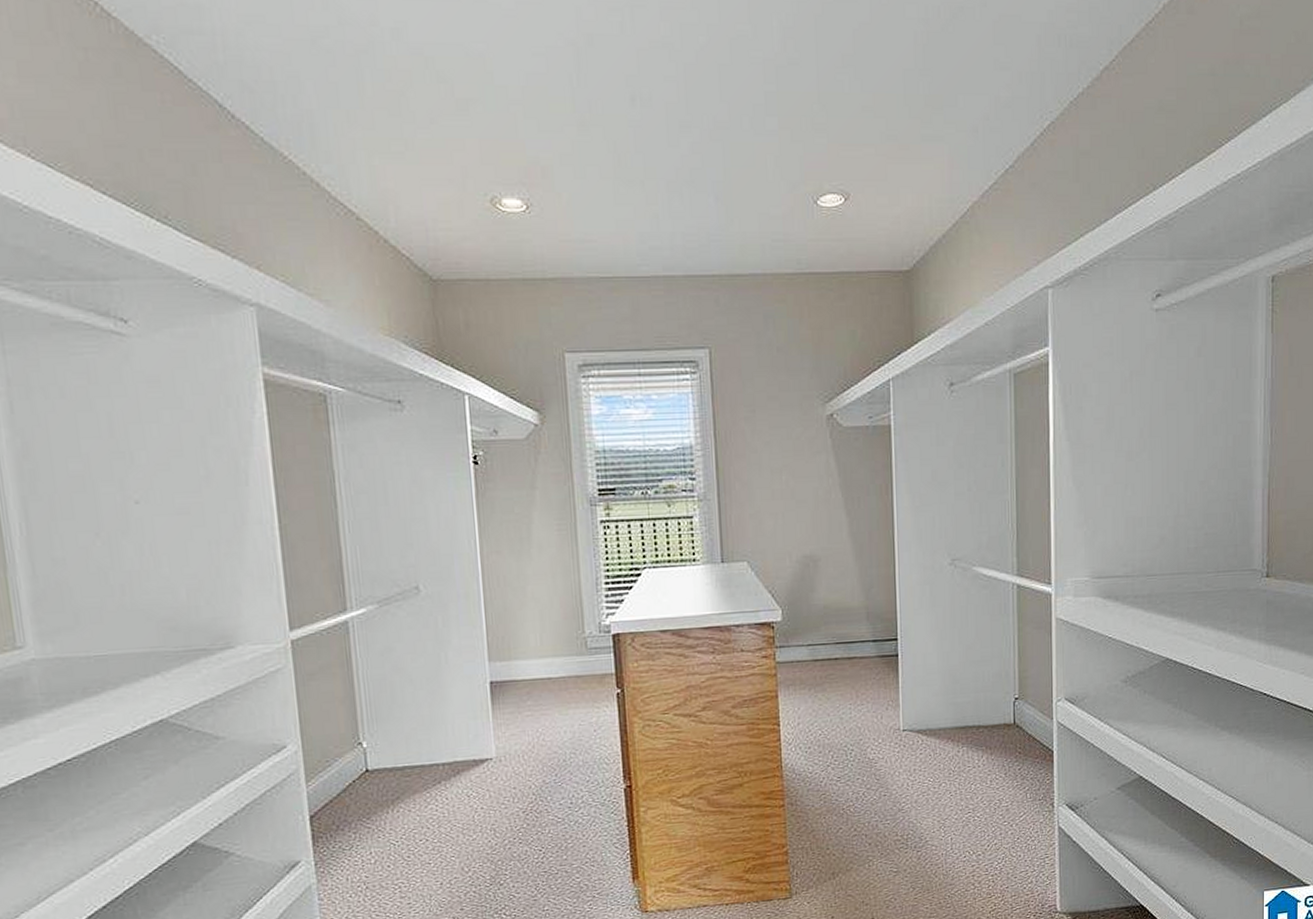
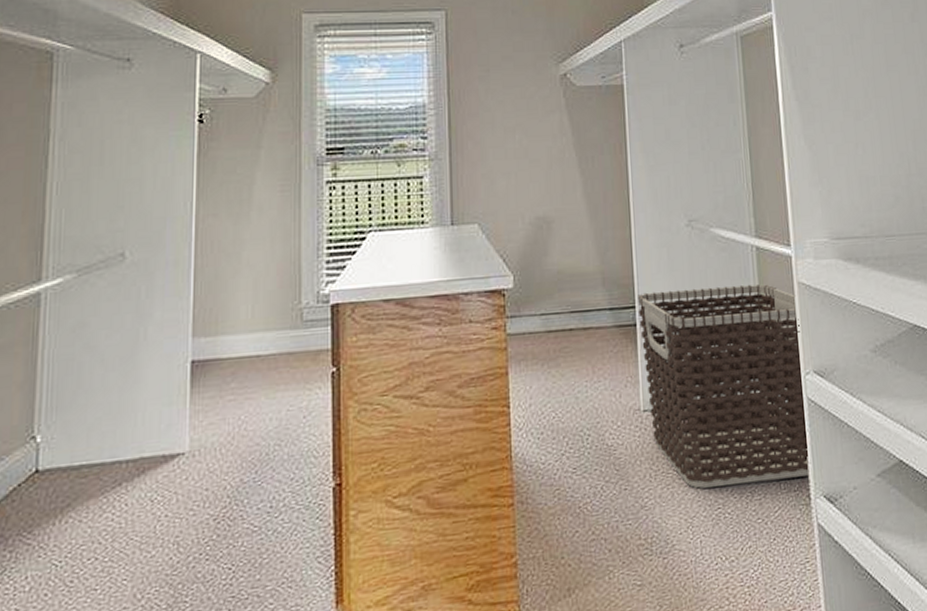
clothes hamper: none [900,620,1055,796] -> present [638,284,808,489]

